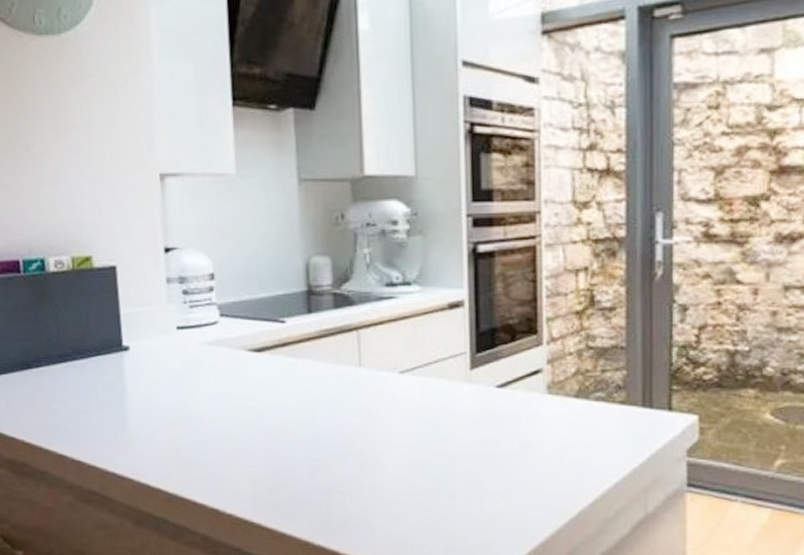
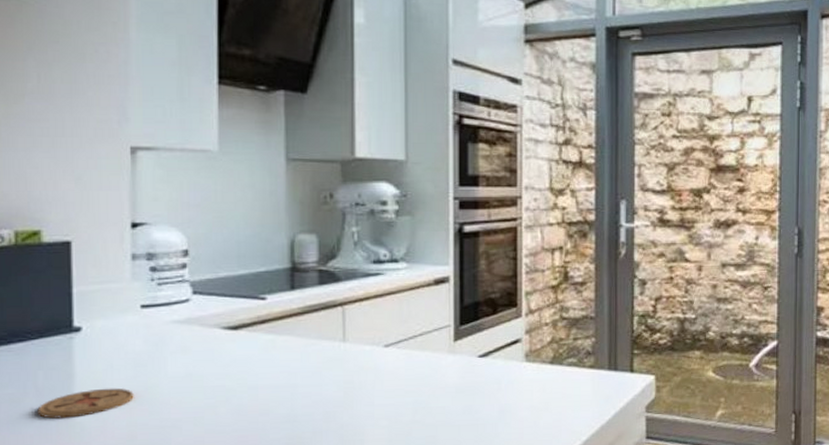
coaster: none [99,404,176,430] -> present [37,388,134,419]

